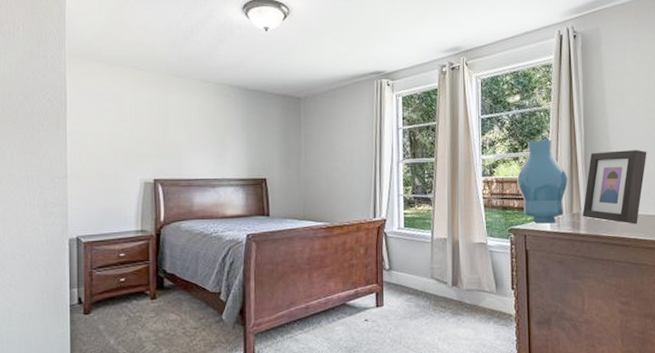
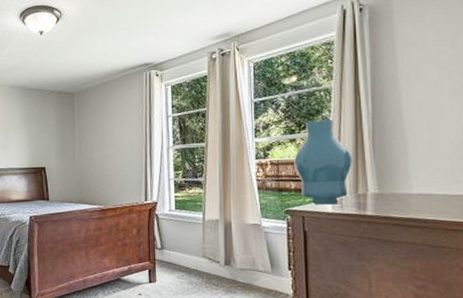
picture frame: present [582,149,647,224] -> none [369,125,450,205]

